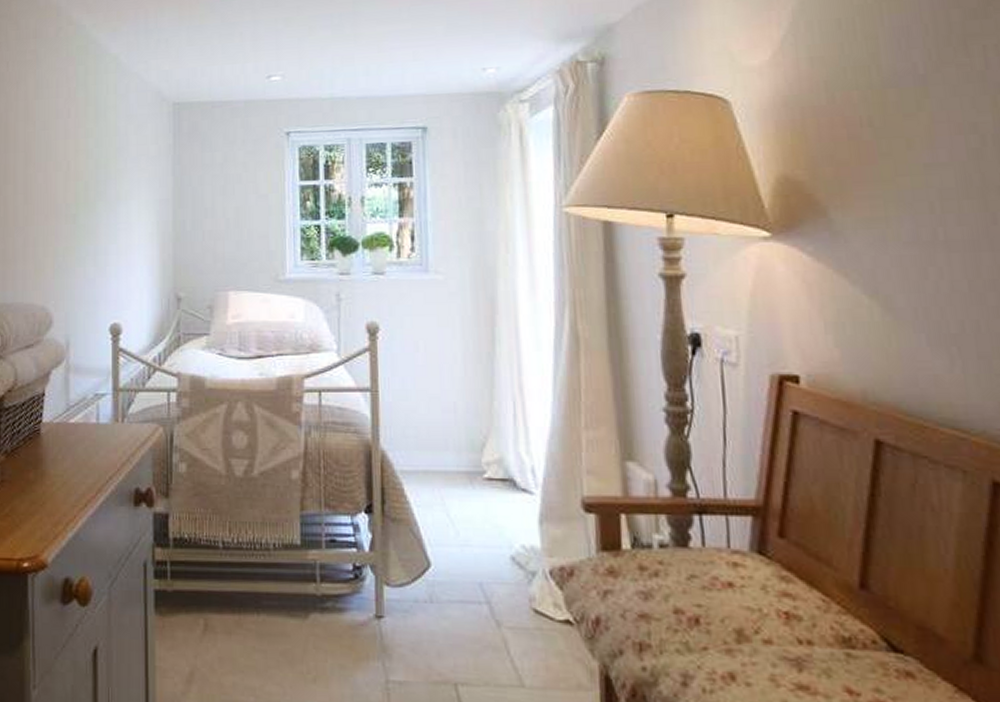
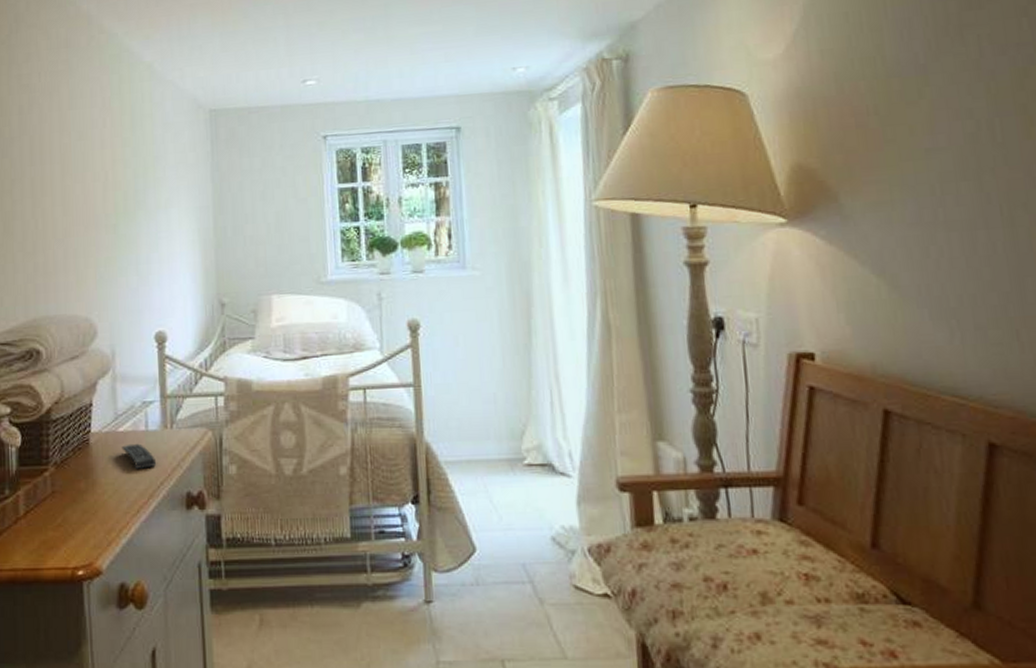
remote control: none [72,436,107,462] -> present [121,443,157,469]

